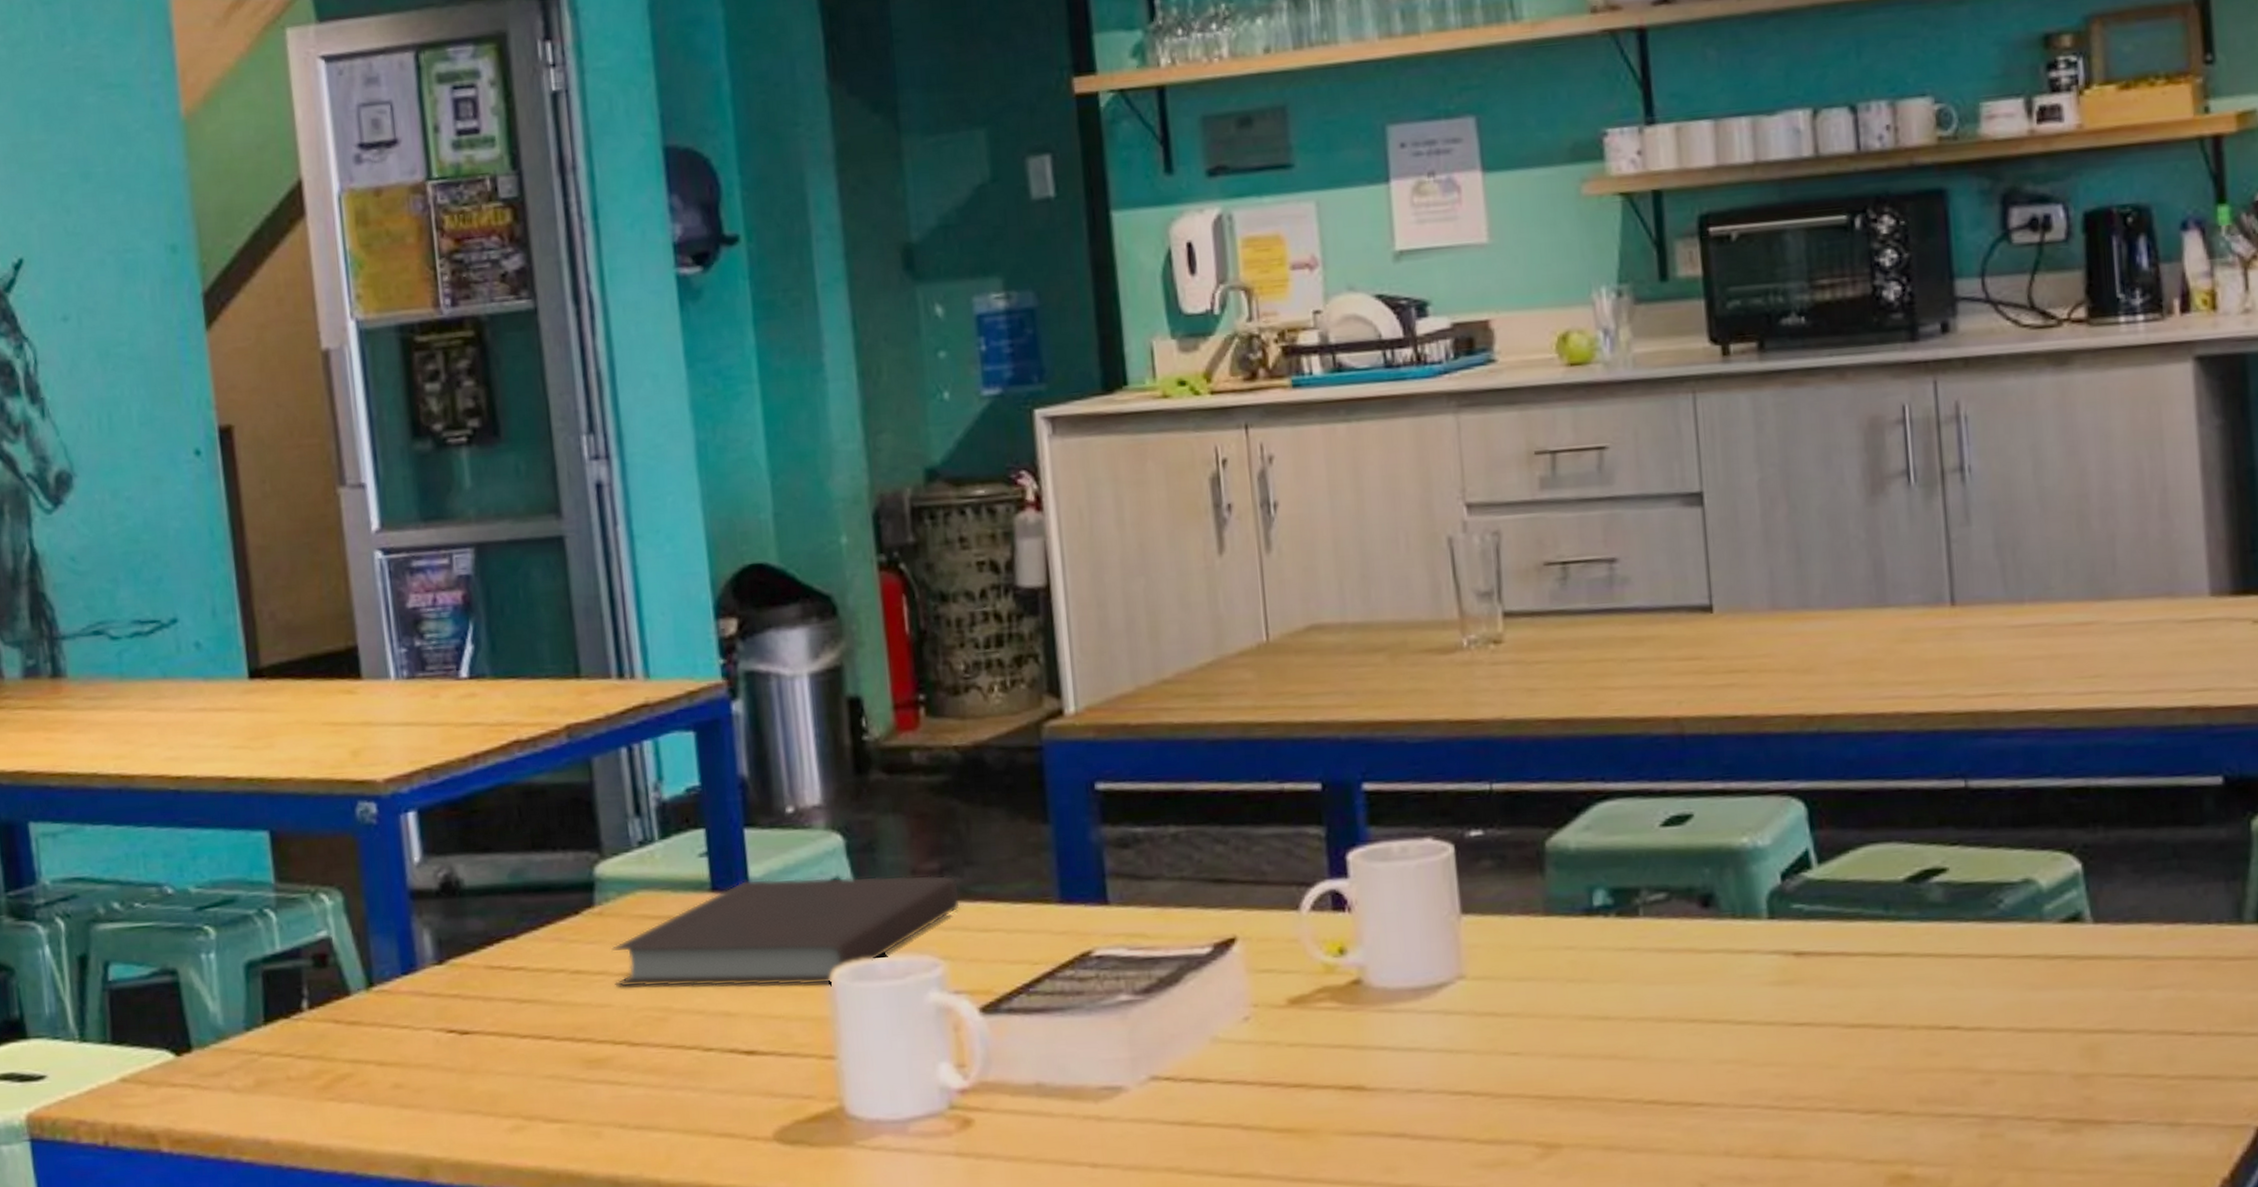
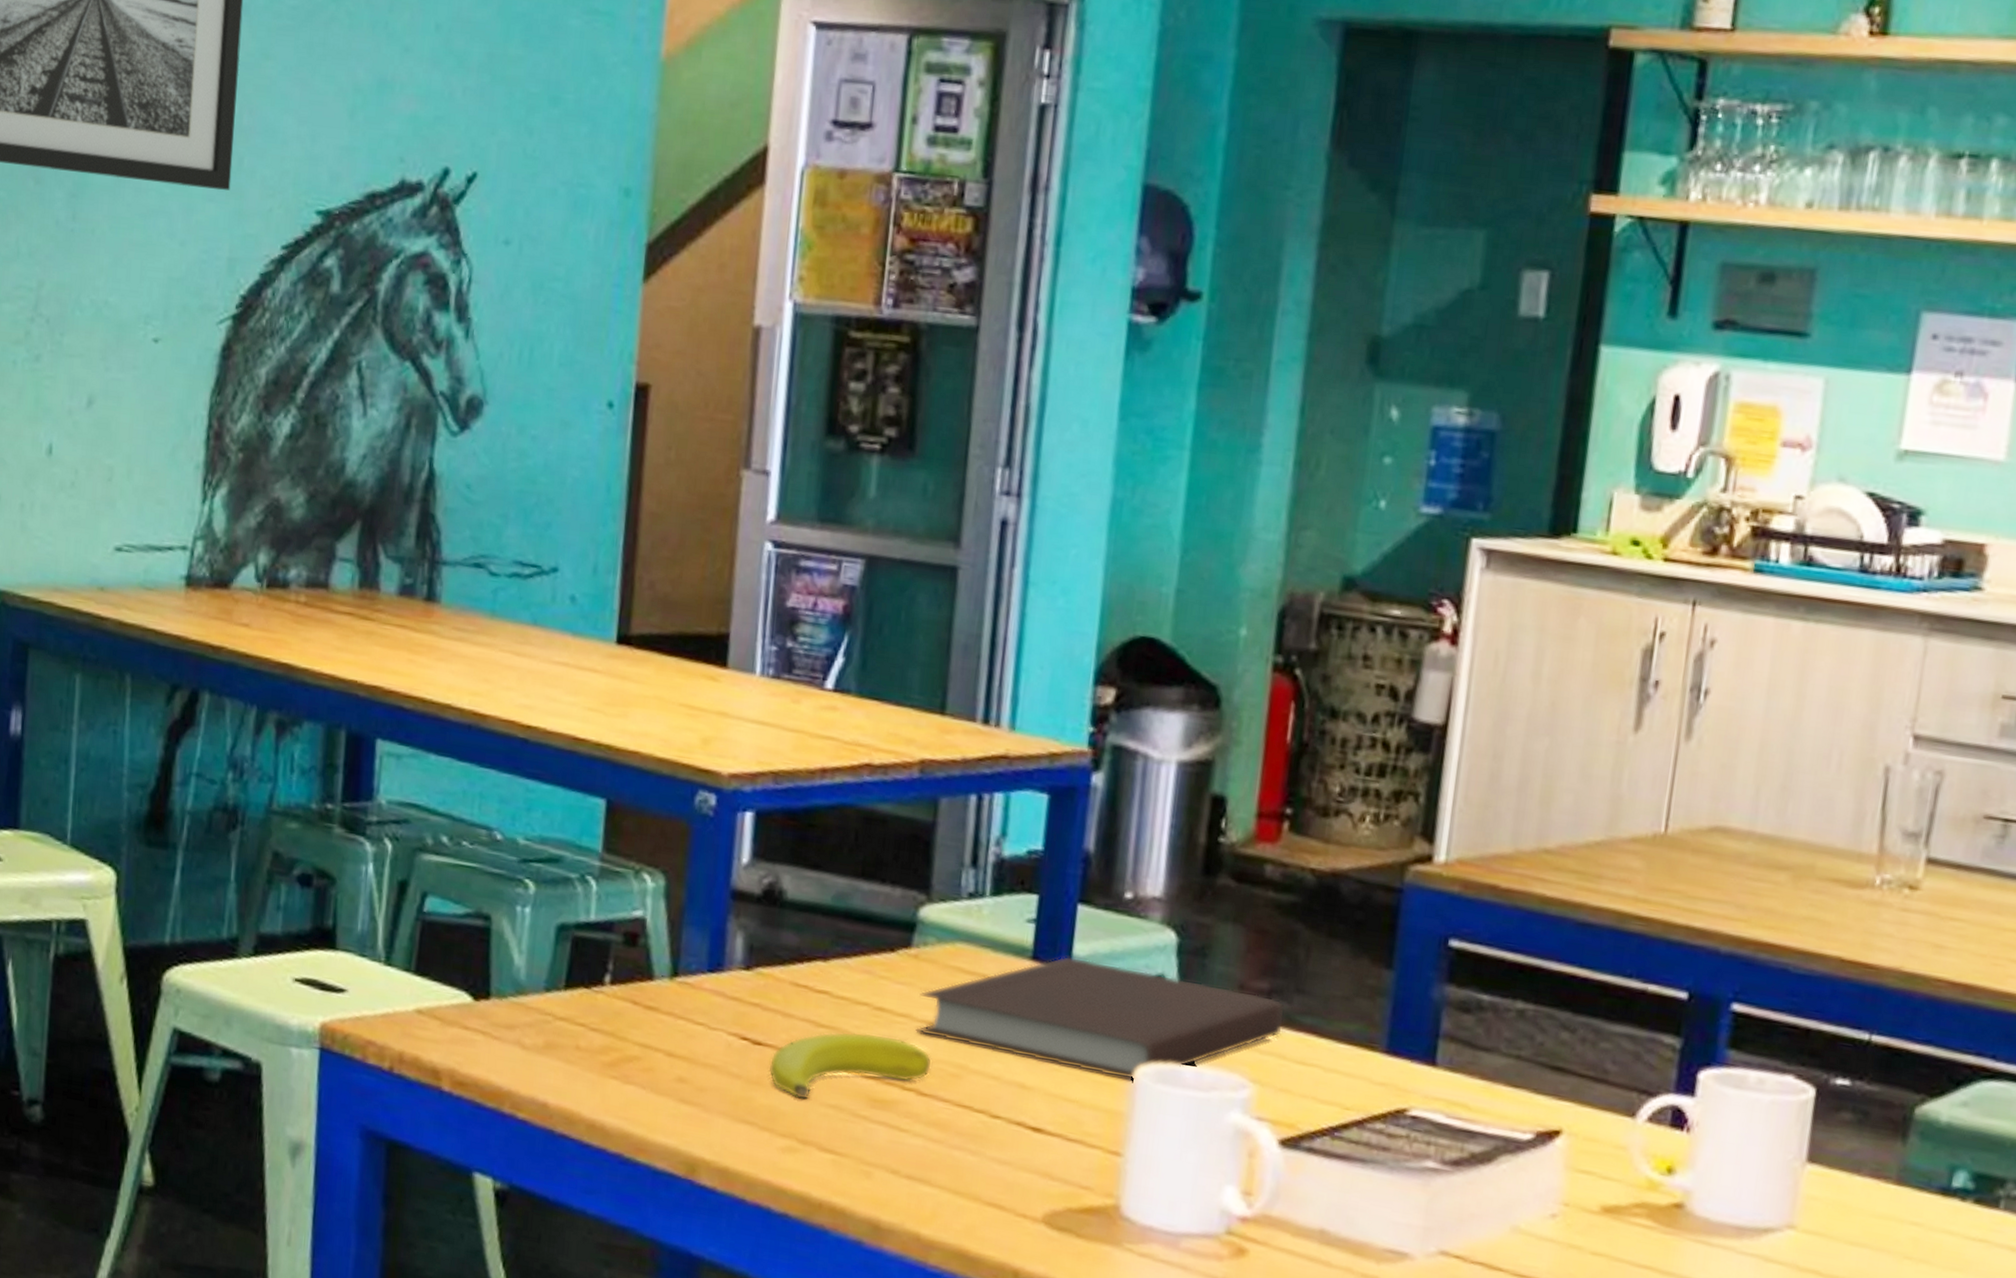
banana: none [480,995,637,1078] -> present [768,1032,932,1101]

